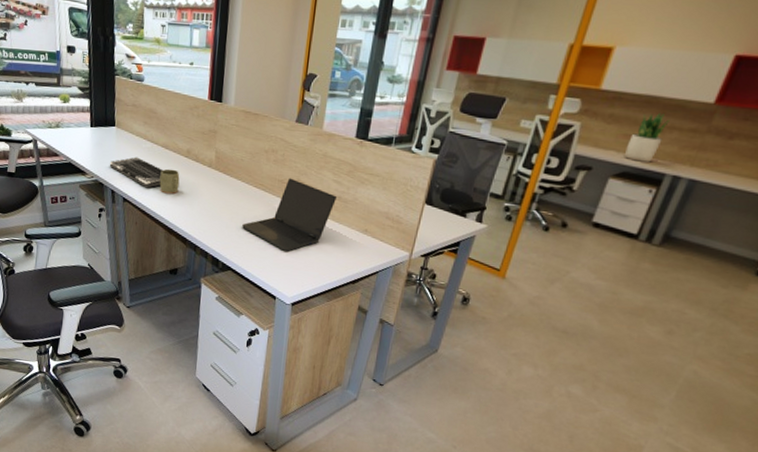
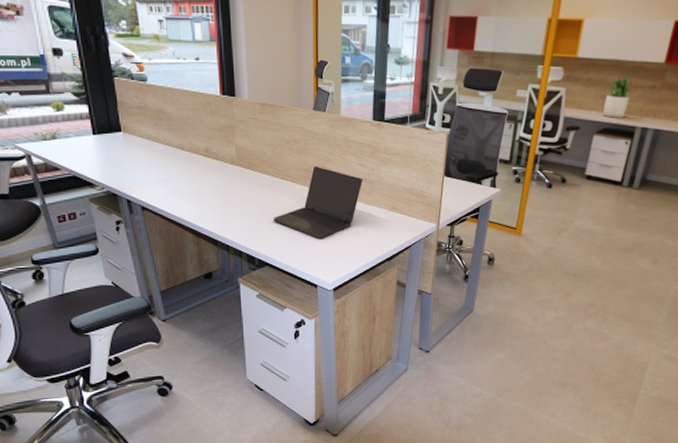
computer keyboard: present [109,157,163,188] -> none [120,161,182,193]
mug: present [159,169,180,194] -> none [179,170,202,197]

